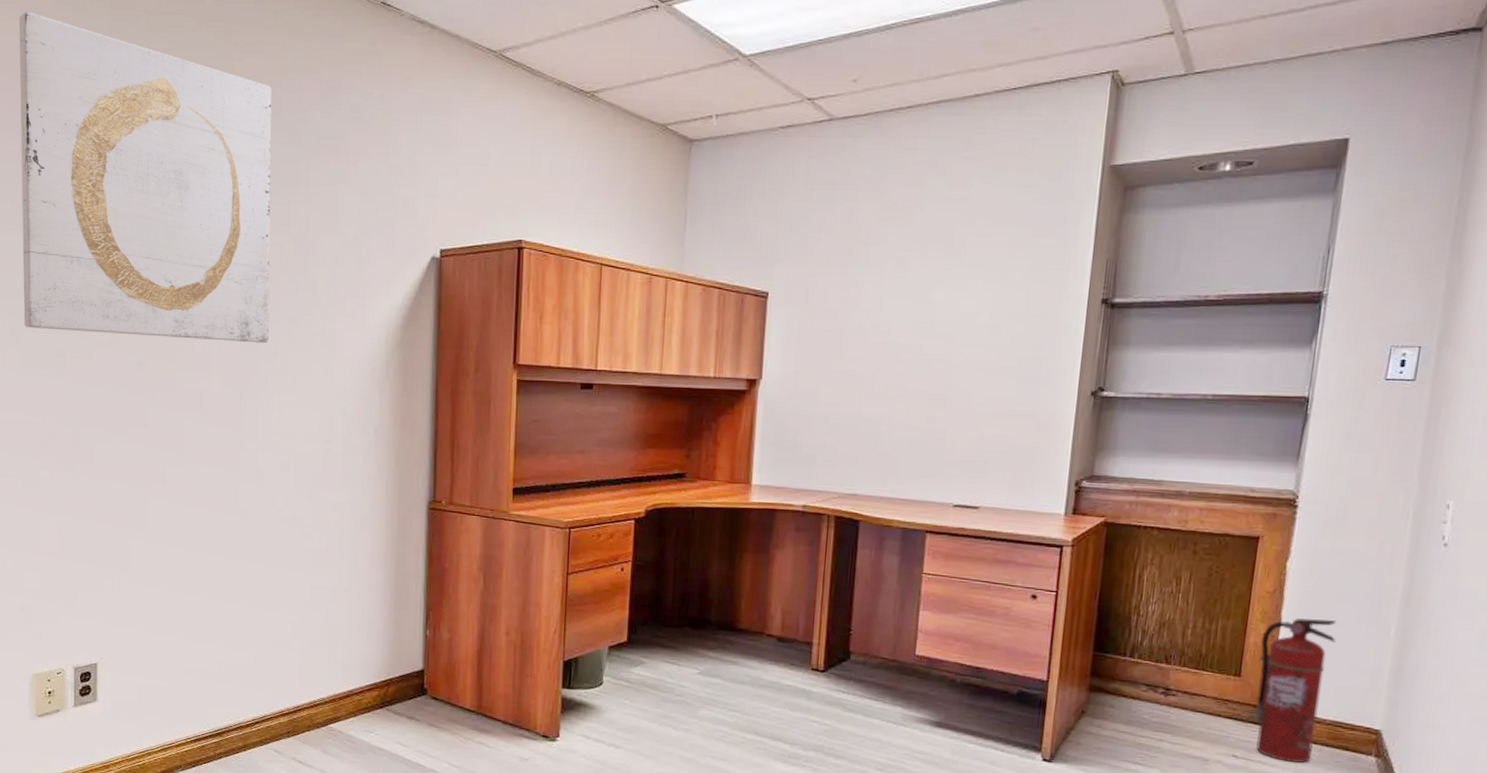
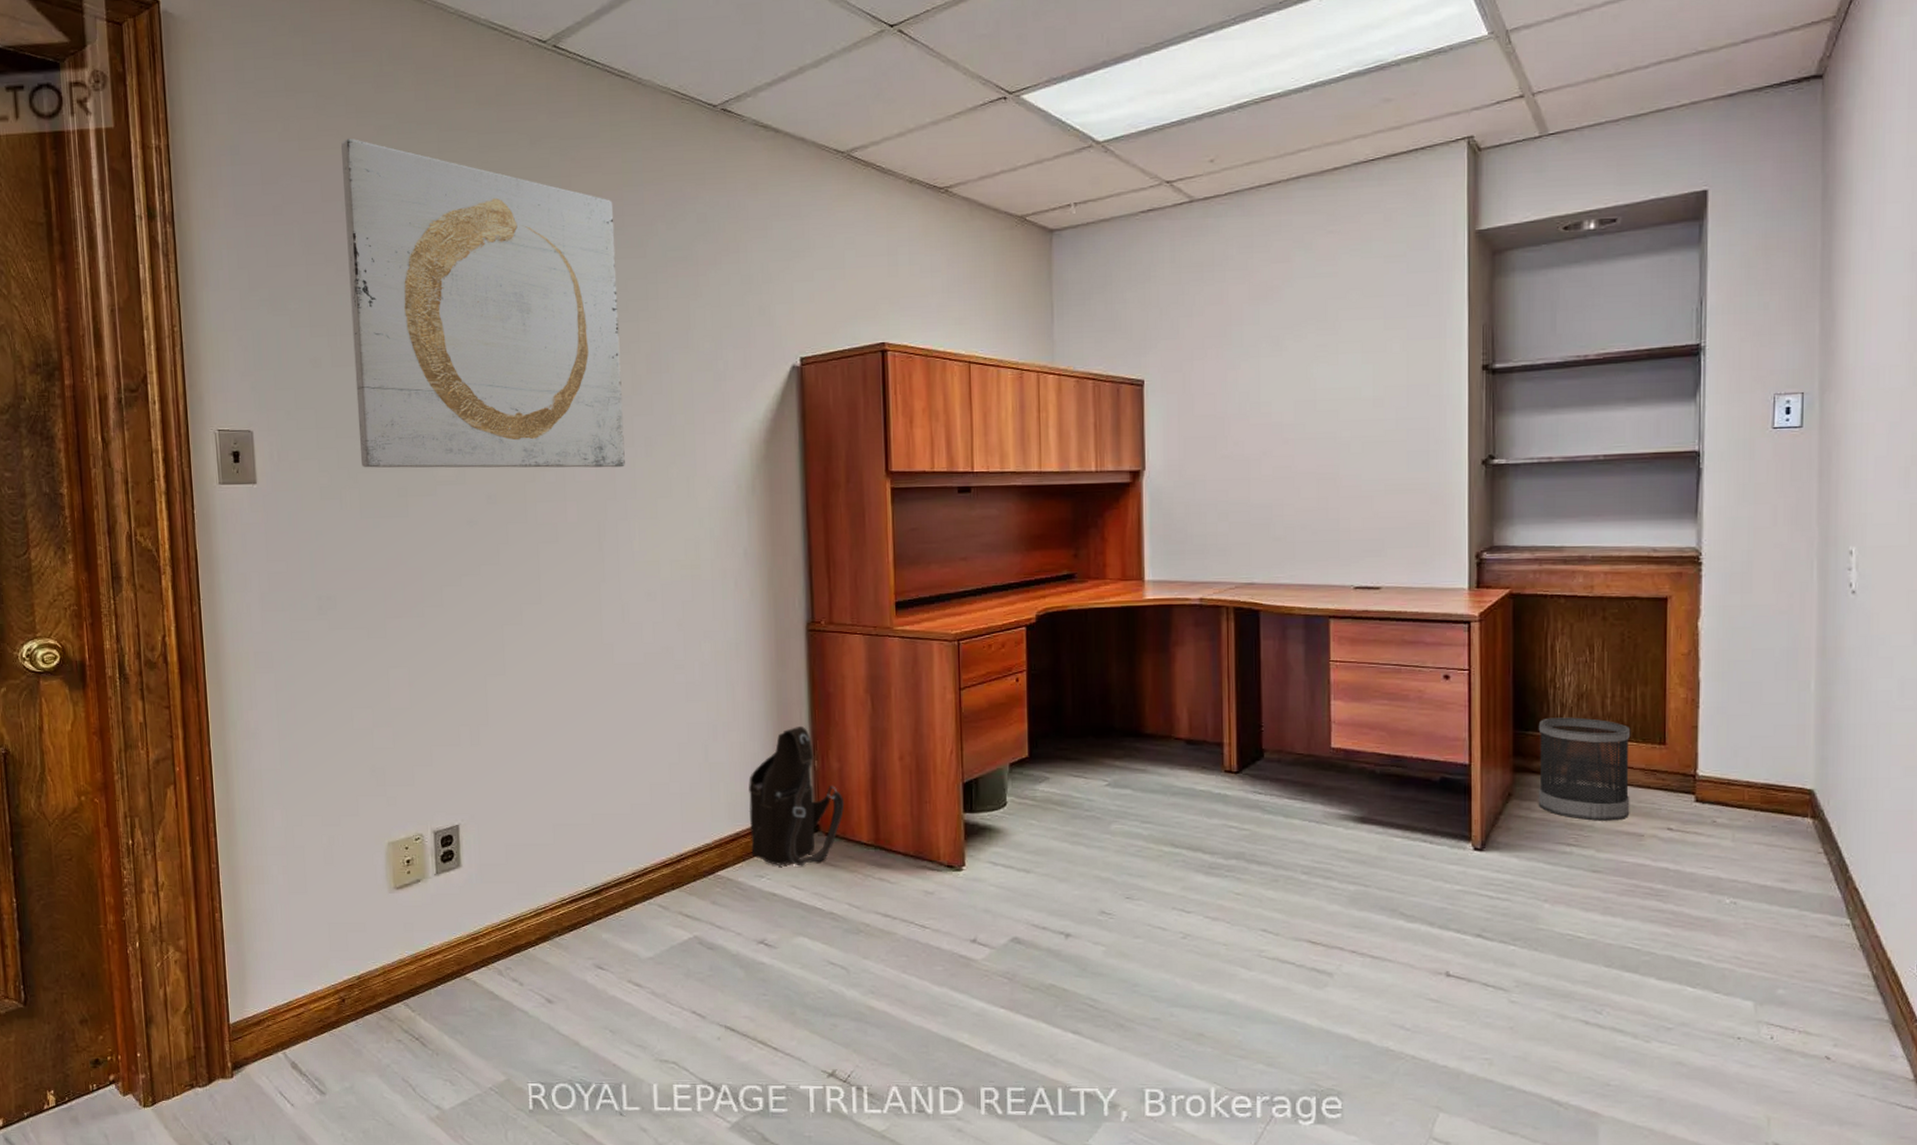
shoulder bag: none [362,596,452,726] -> present [748,725,845,866]
wastebasket: none [1109,642,1208,744] -> present [1538,717,1631,821]
fire extinguisher: present [1254,618,1337,763] -> none [1682,679,1758,830]

